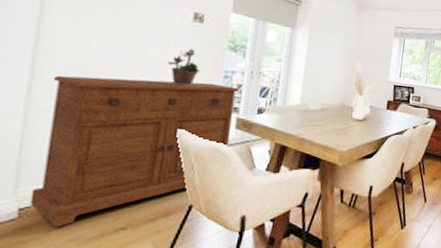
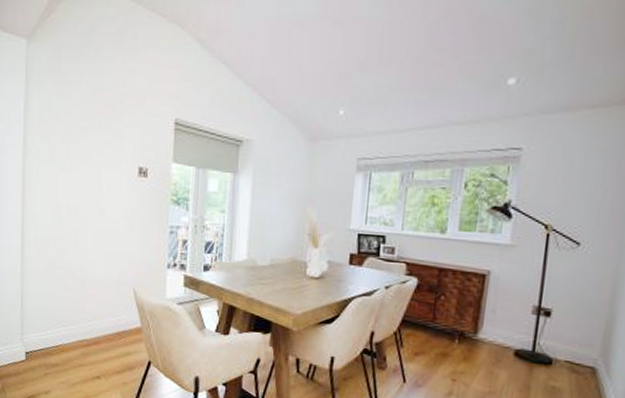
sideboard: present [29,75,240,227] -> none [32,237,185,371]
potted plant: present [167,49,200,86] -> none [120,205,148,244]

